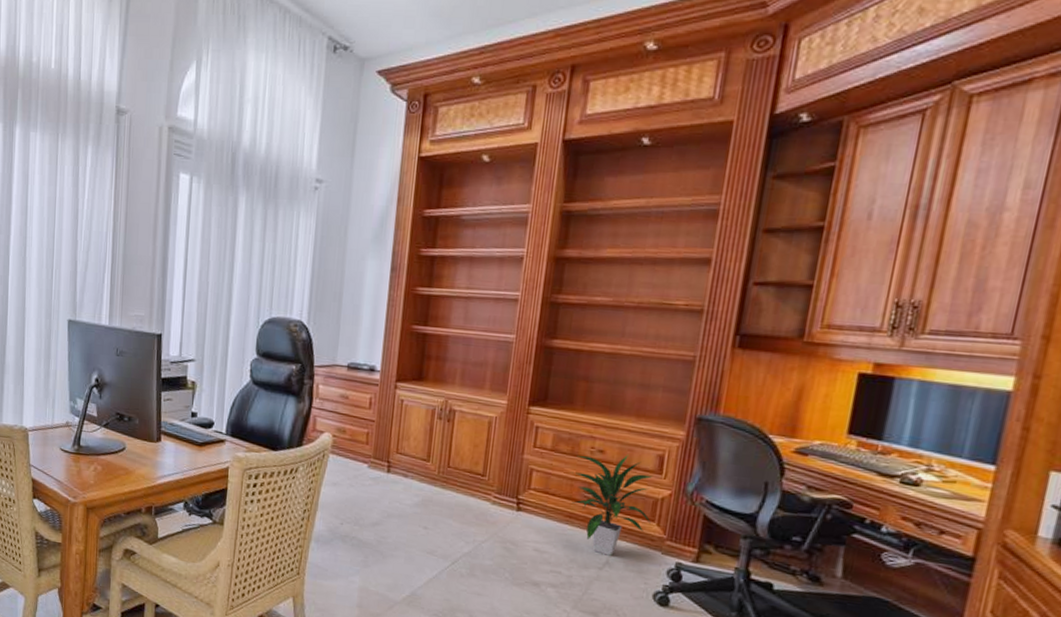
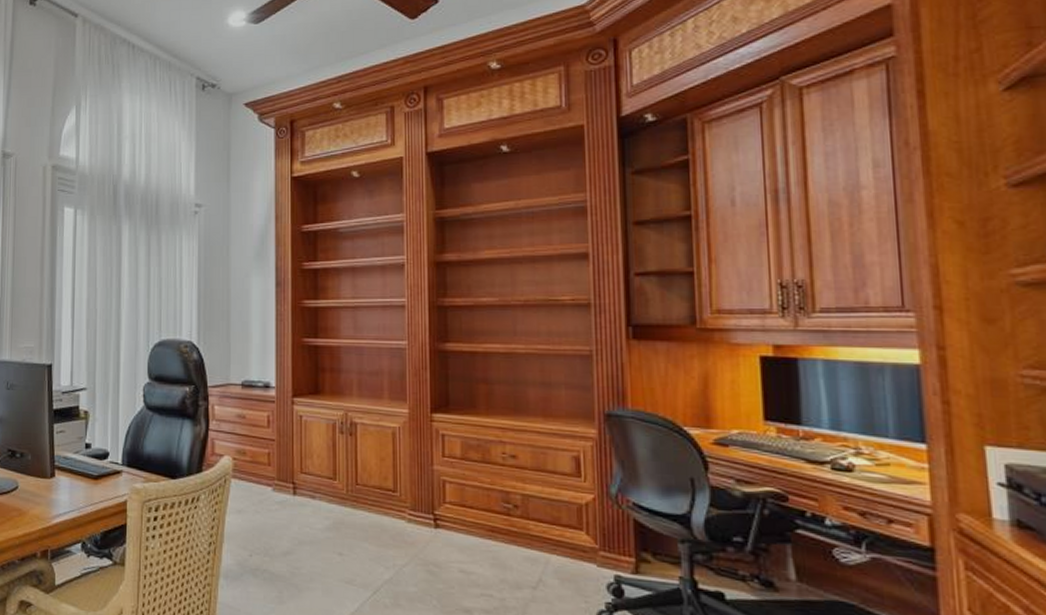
indoor plant: present [571,454,653,556] -> none [486,458,579,573]

